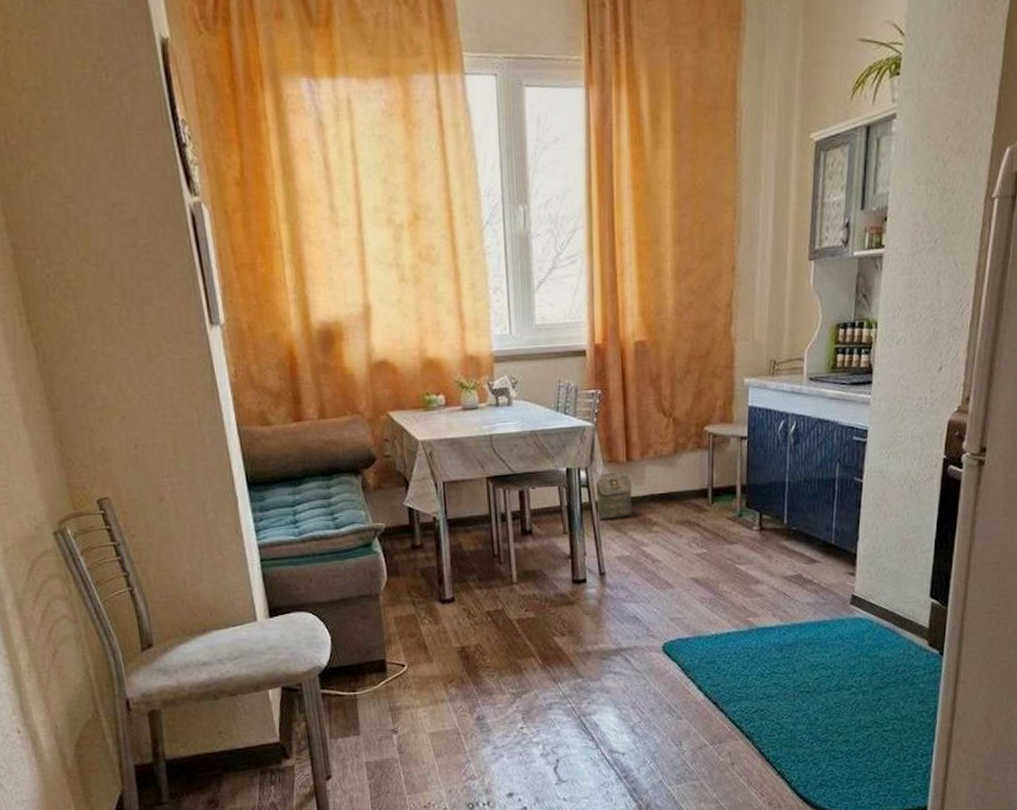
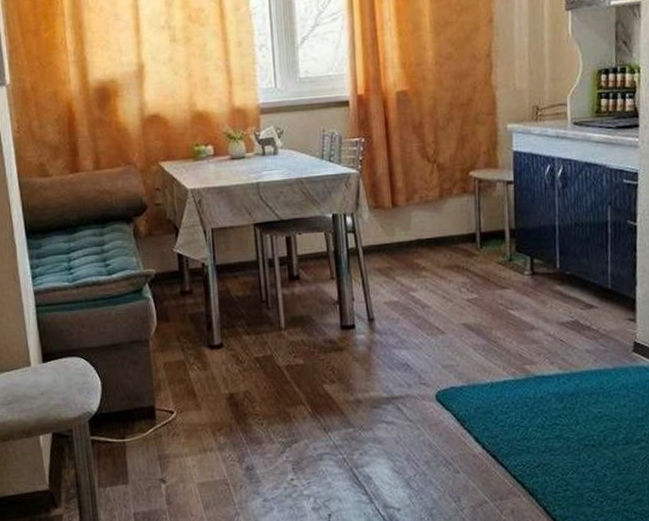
bag: present [595,471,633,520] -> none [362,216,400,265]

